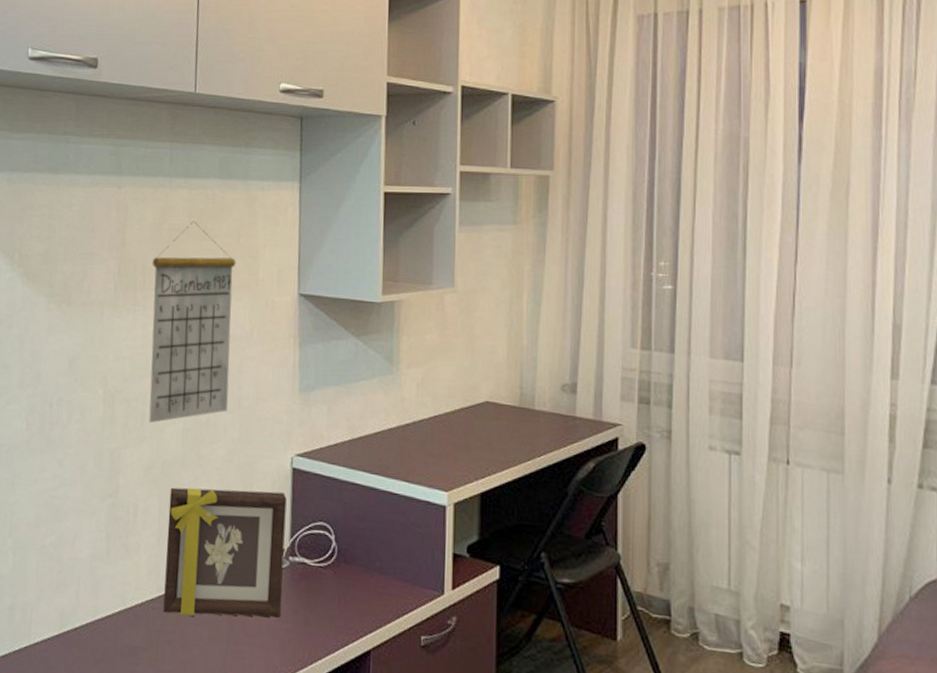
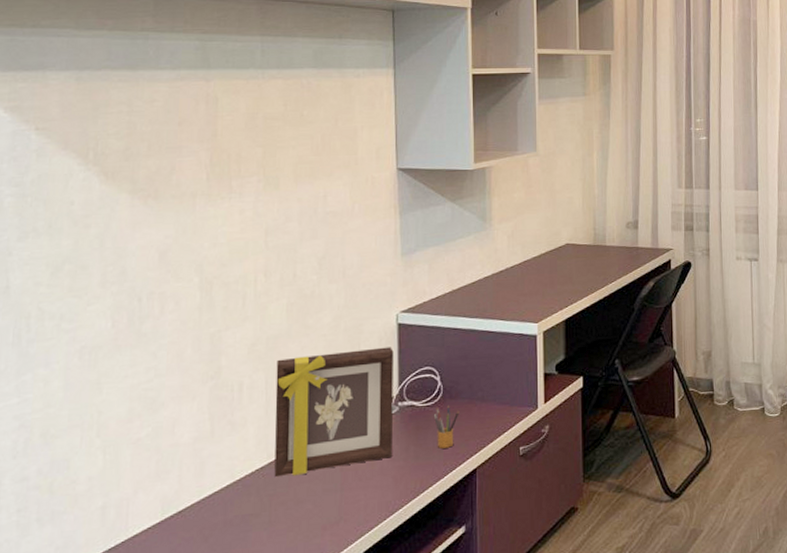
calendar: present [149,221,237,424] -> none [247,109,335,303]
pencil box: none [325,570,355,620] -> present [433,405,460,449]

